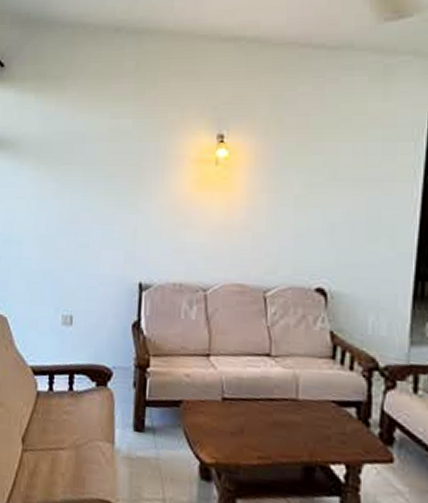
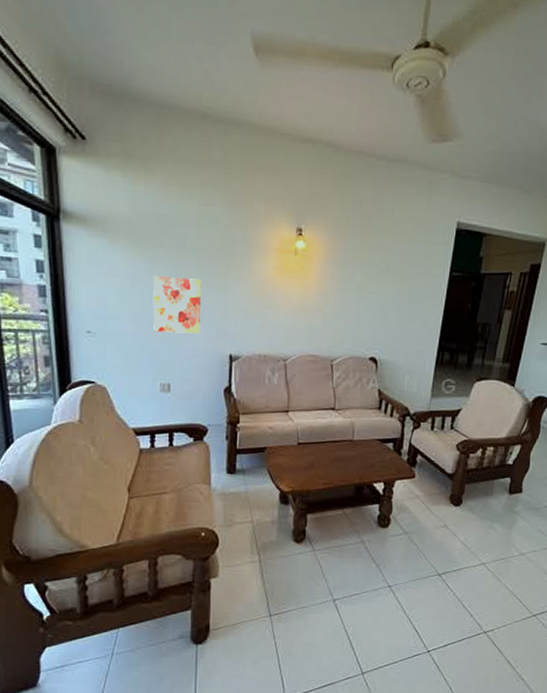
wall art: none [57,196,110,259] -> present [153,276,202,334]

